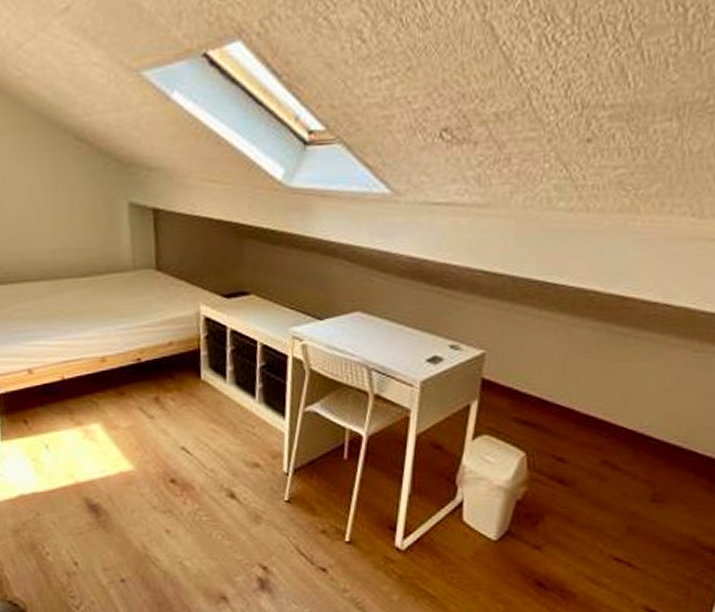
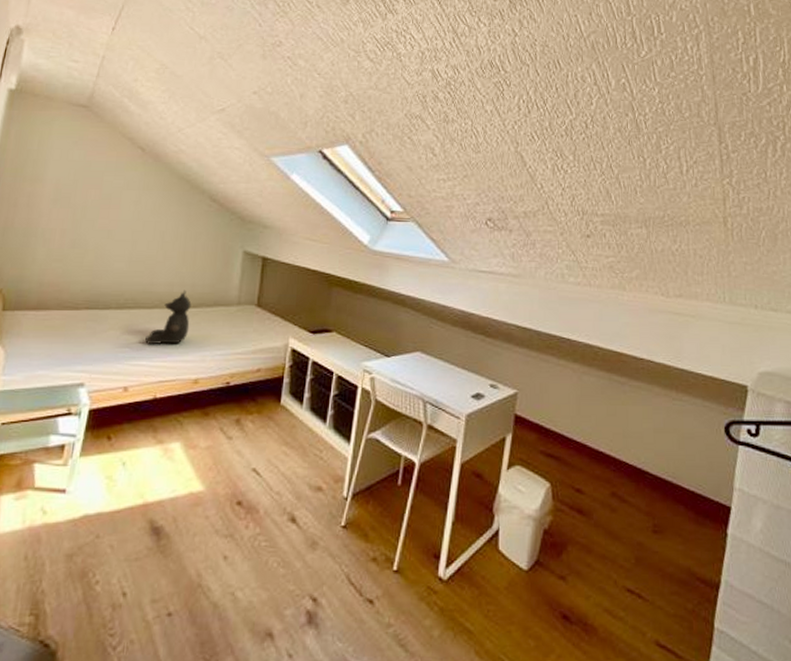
teddy bear: none [38,256,84,321] -> present [145,290,192,344]

